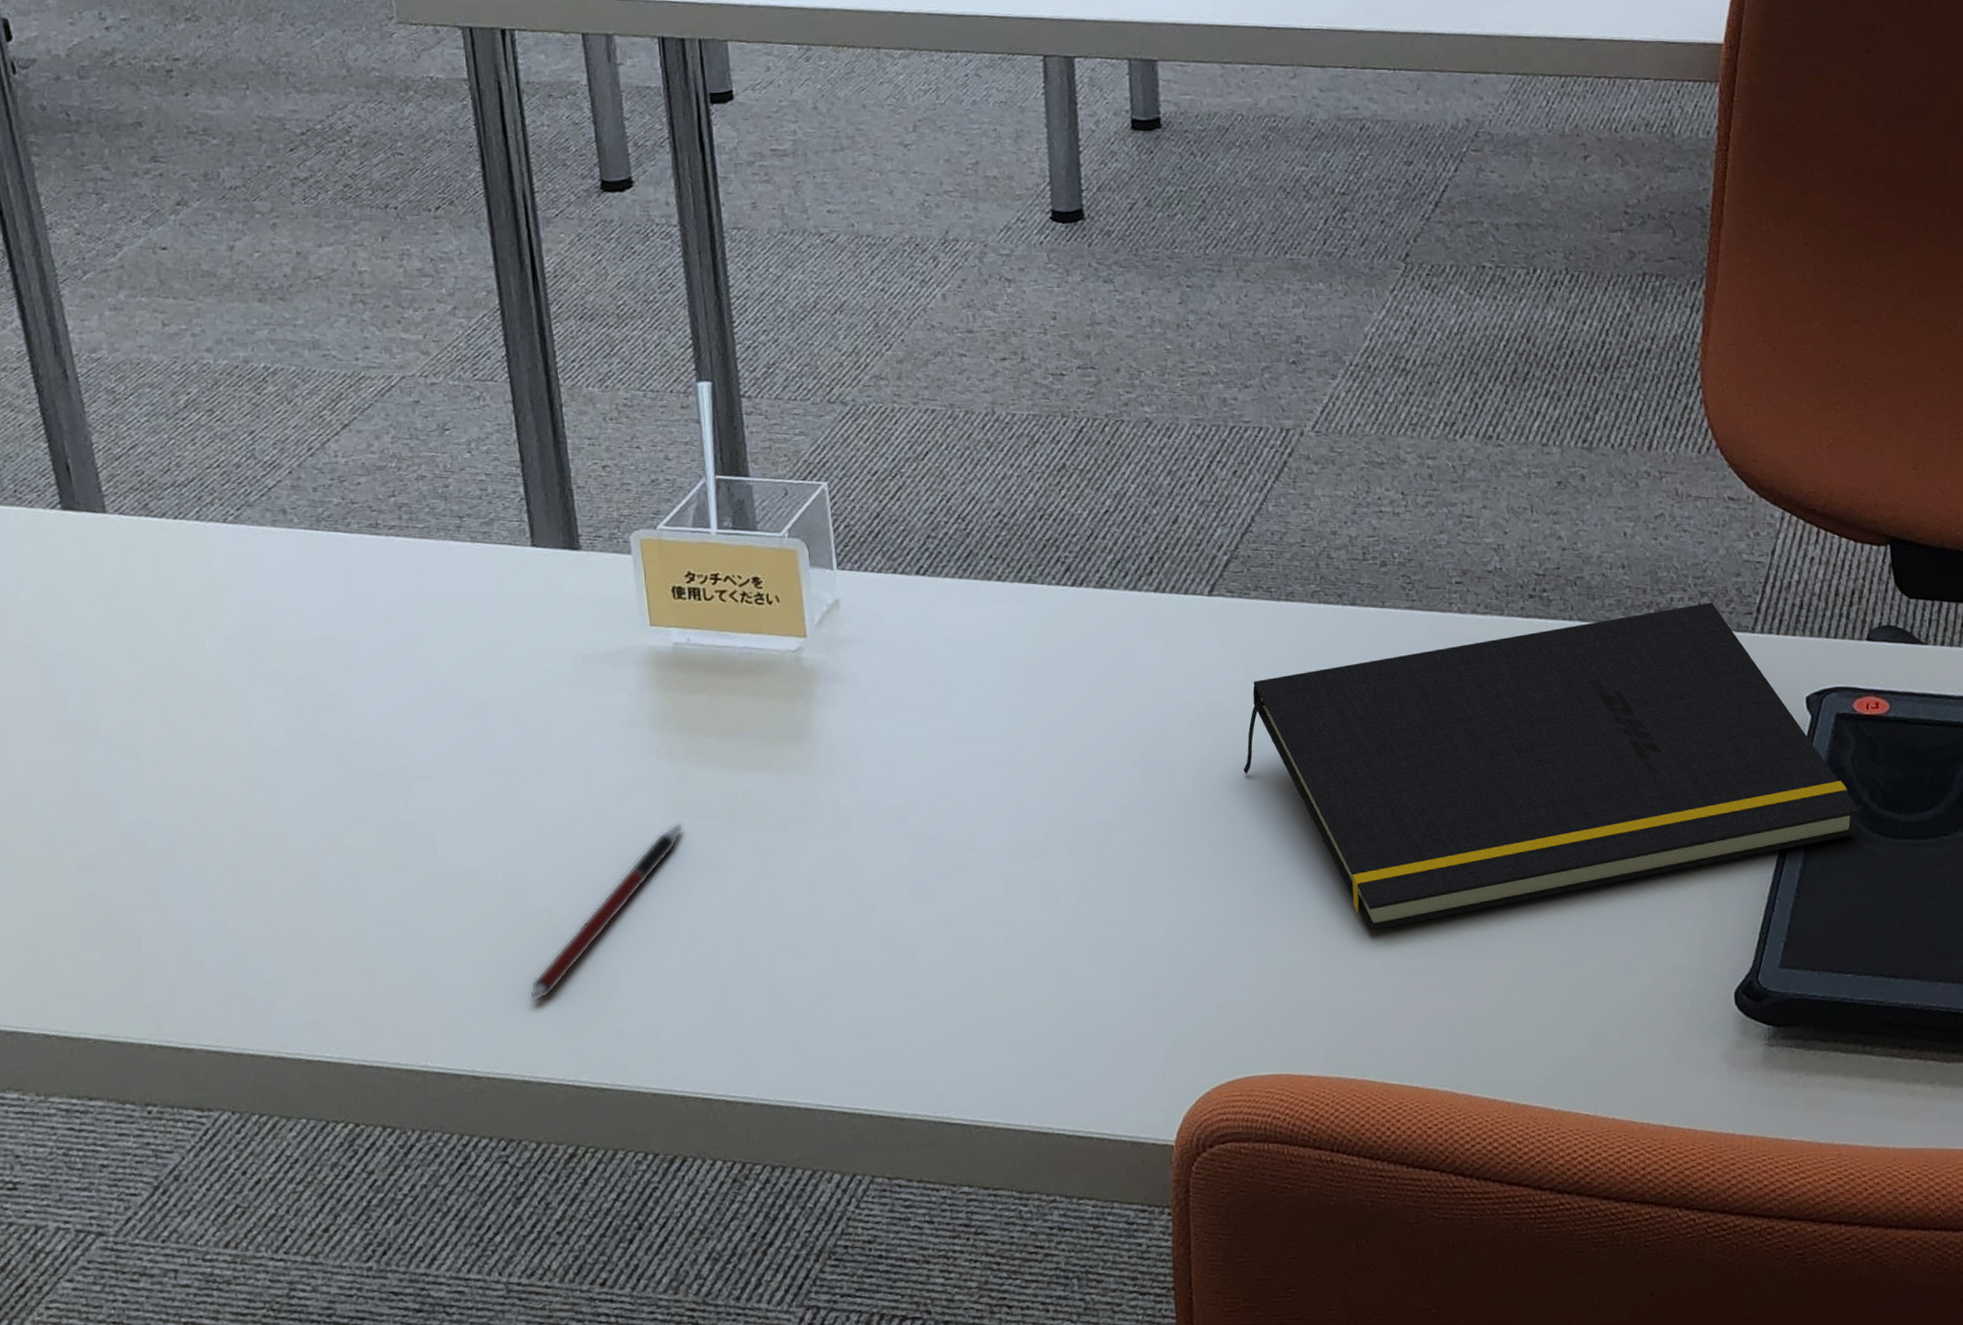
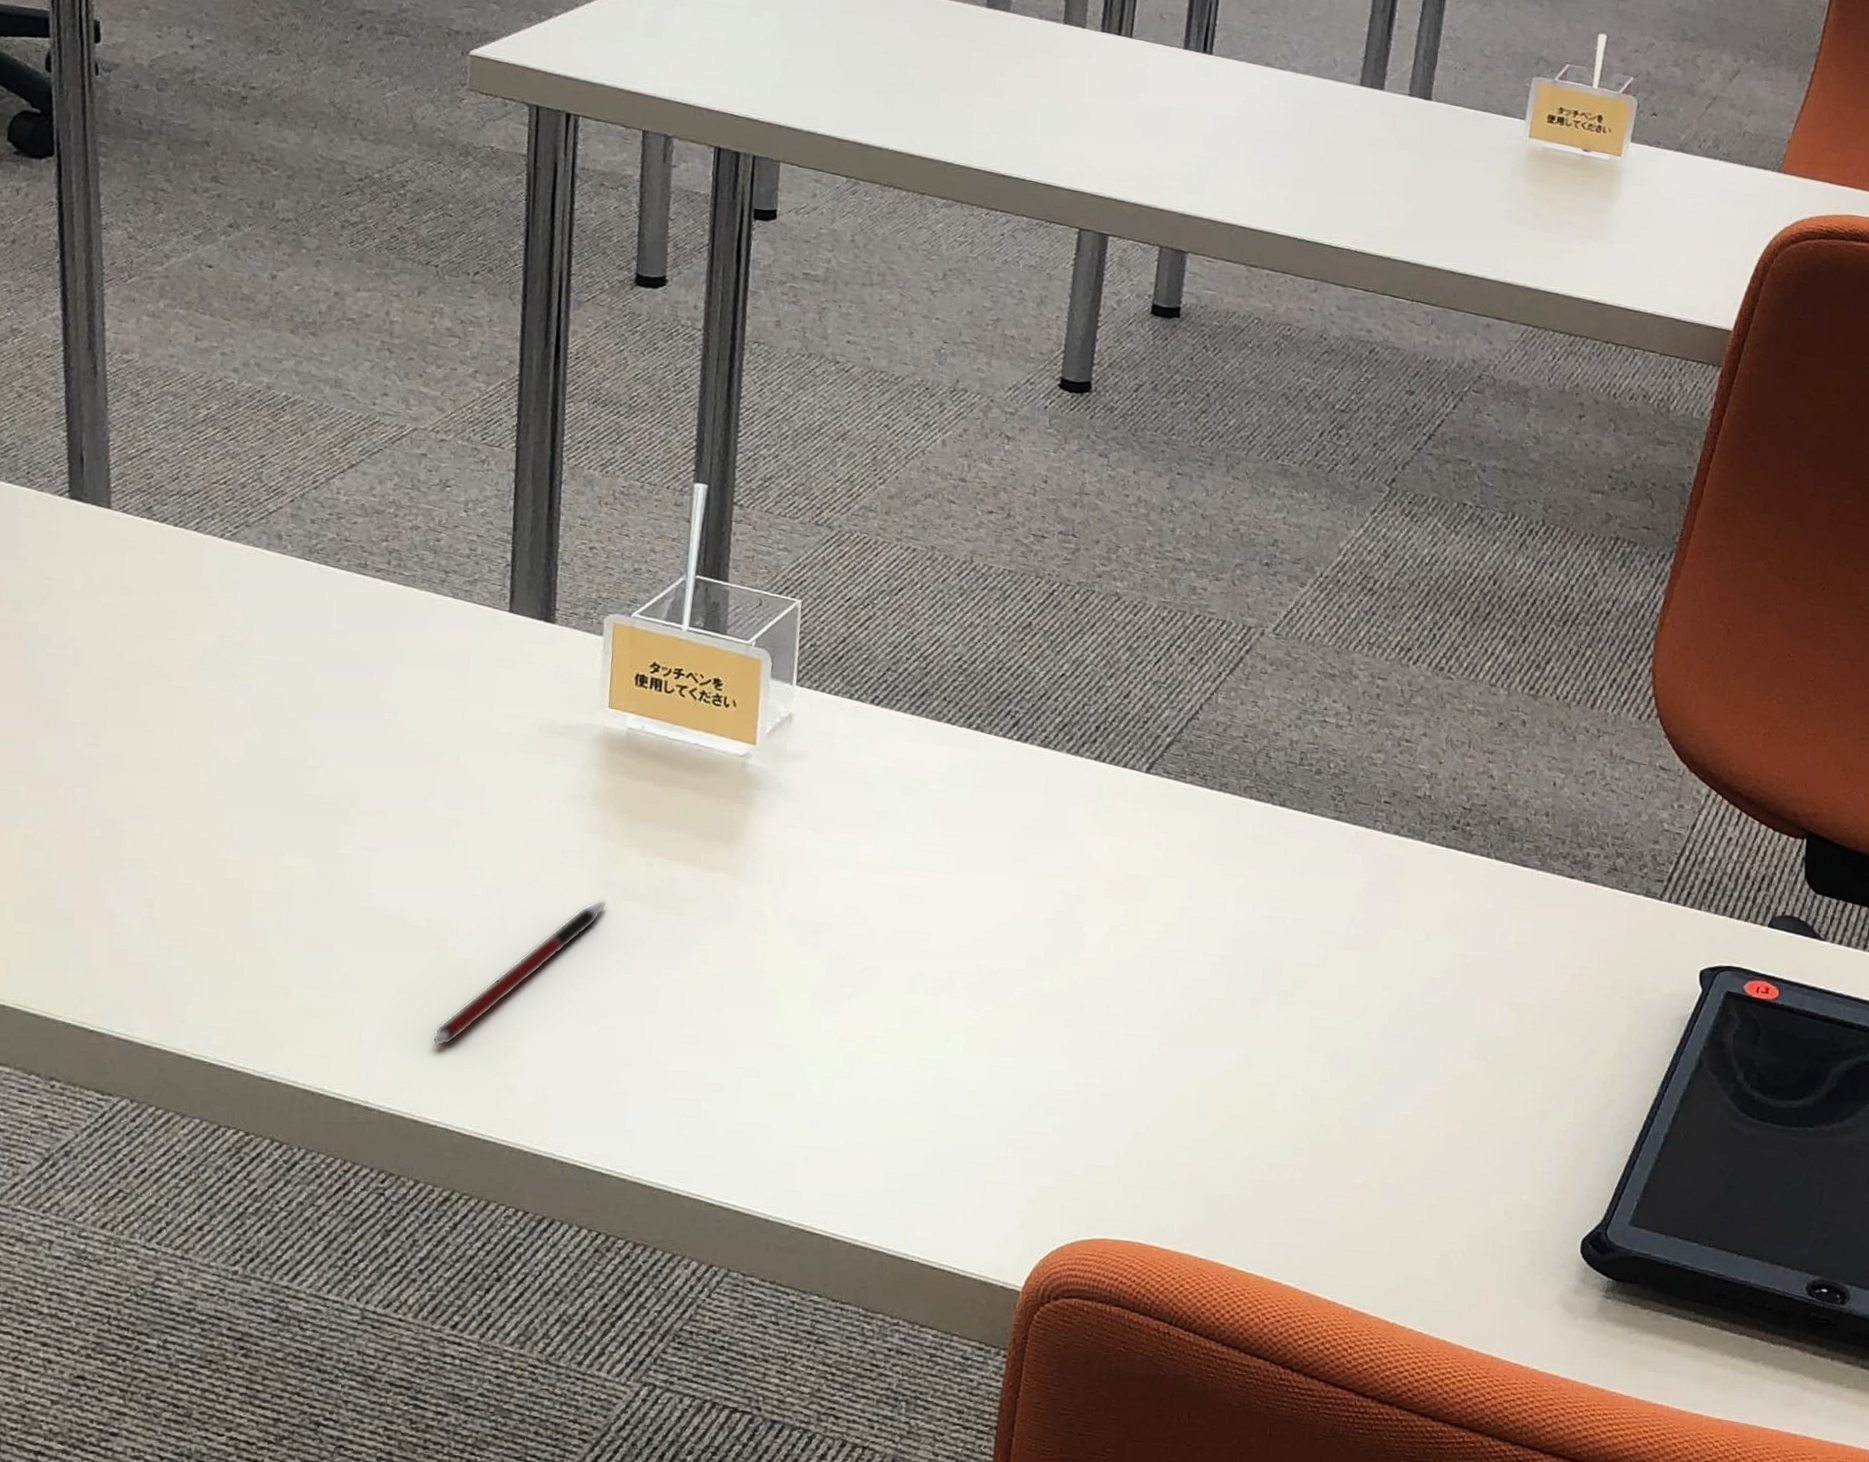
notepad: present [1243,602,1860,931] -> none [1150,861,1733,1121]

